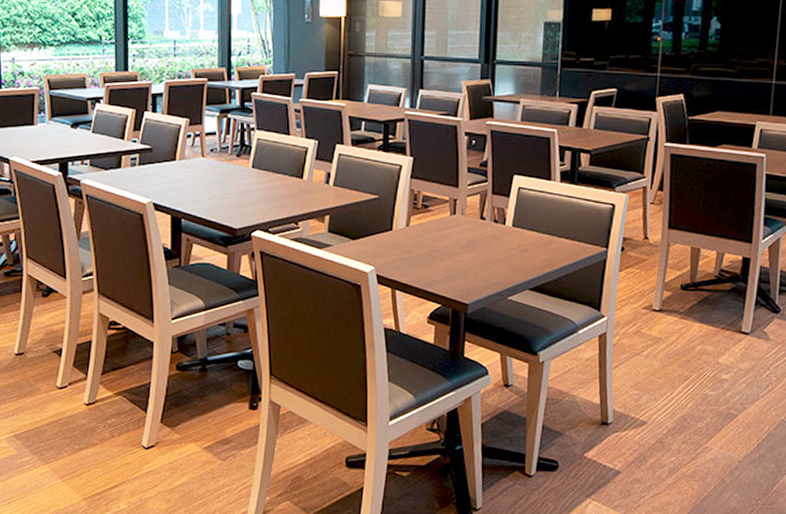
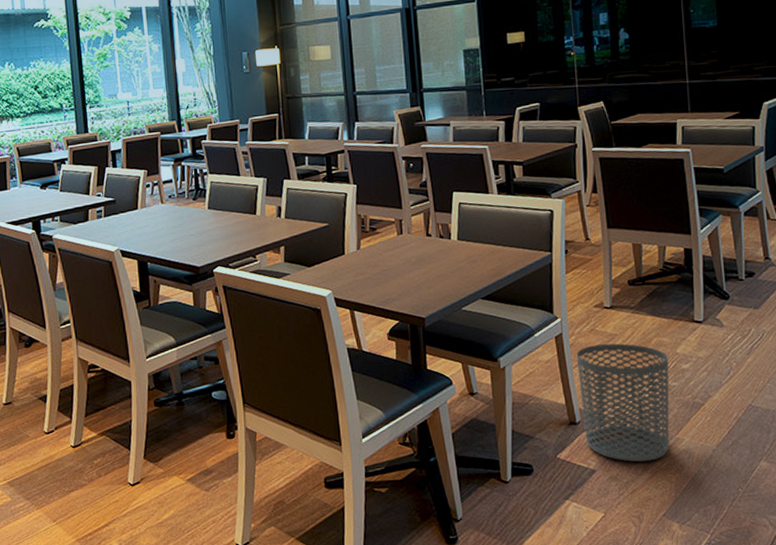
waste bin: none [615,347,709,467] -> present [576,343,670,462]

